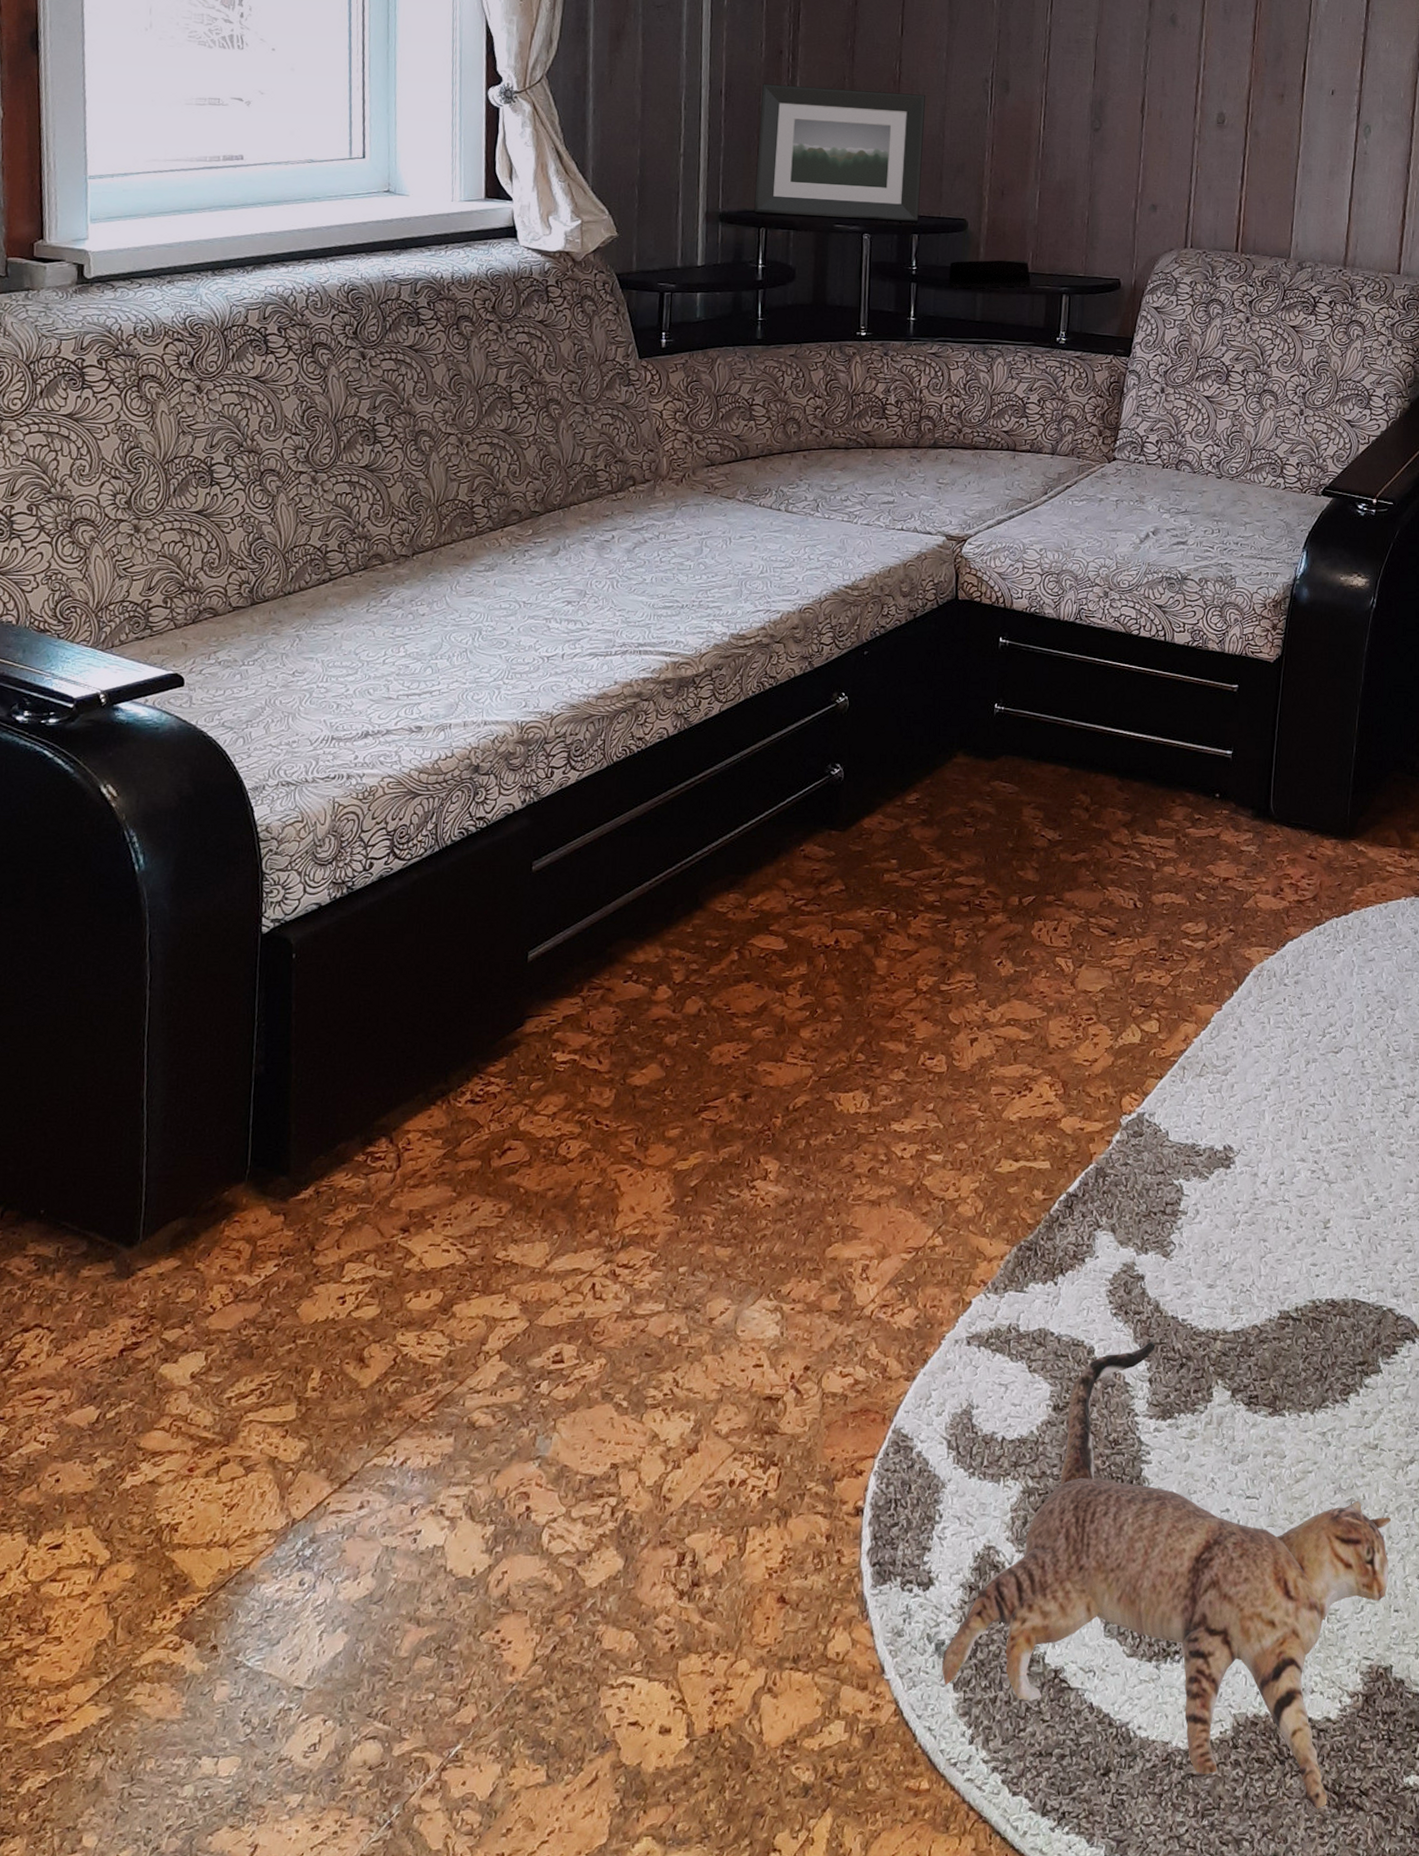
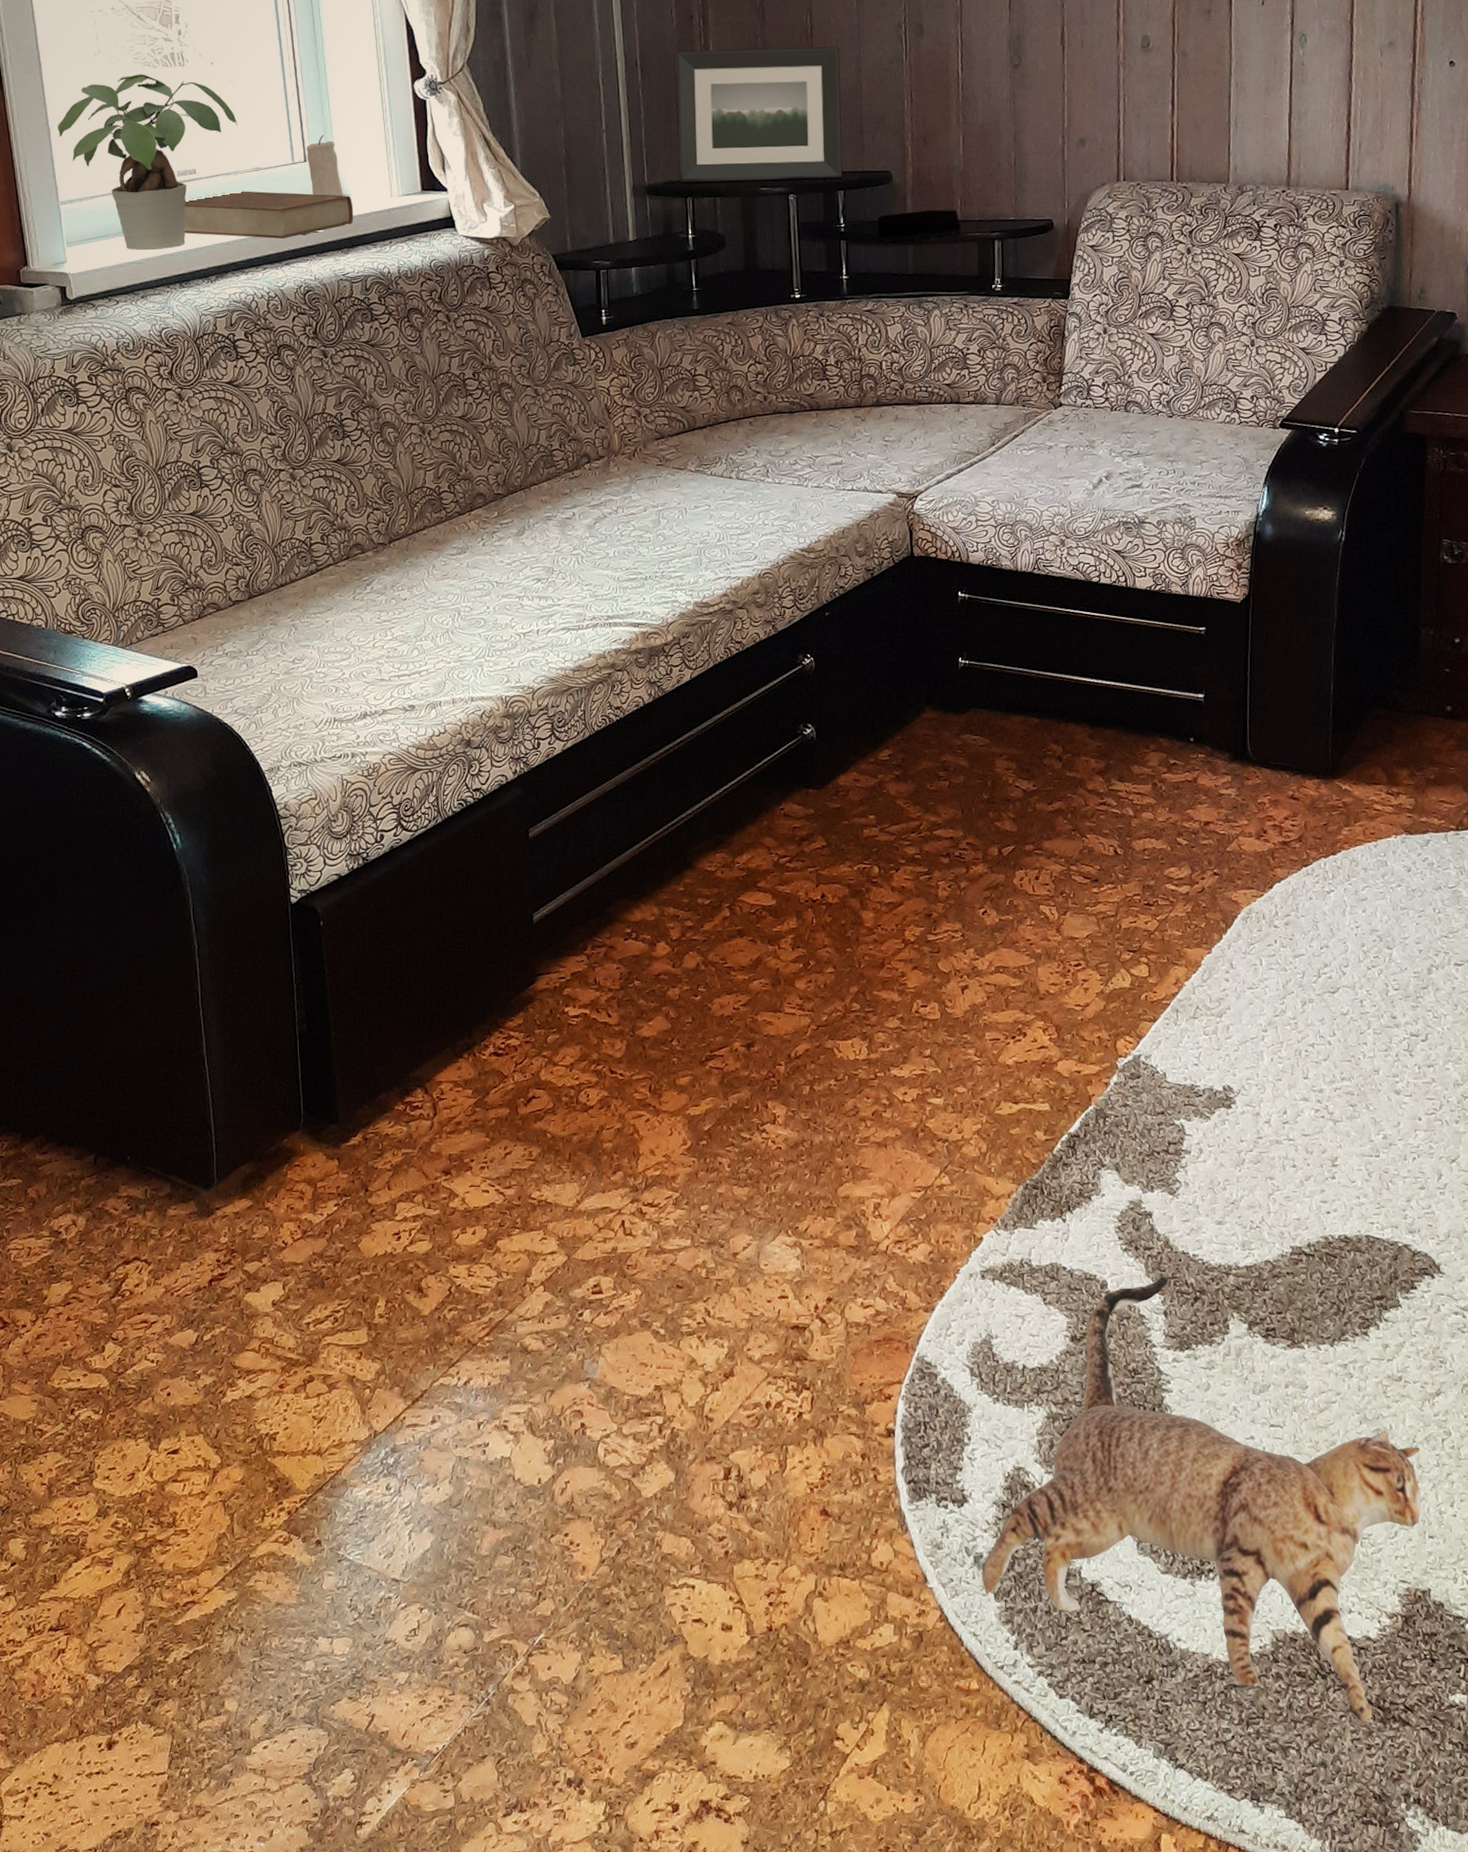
potted plant: none [94,53,295,235] -> present [57,74,238,251]
book: none [223,181,411,234] -> present [184,191,354,239]
candle: none [366,133,402,197] -> present [307,135,344,197]

